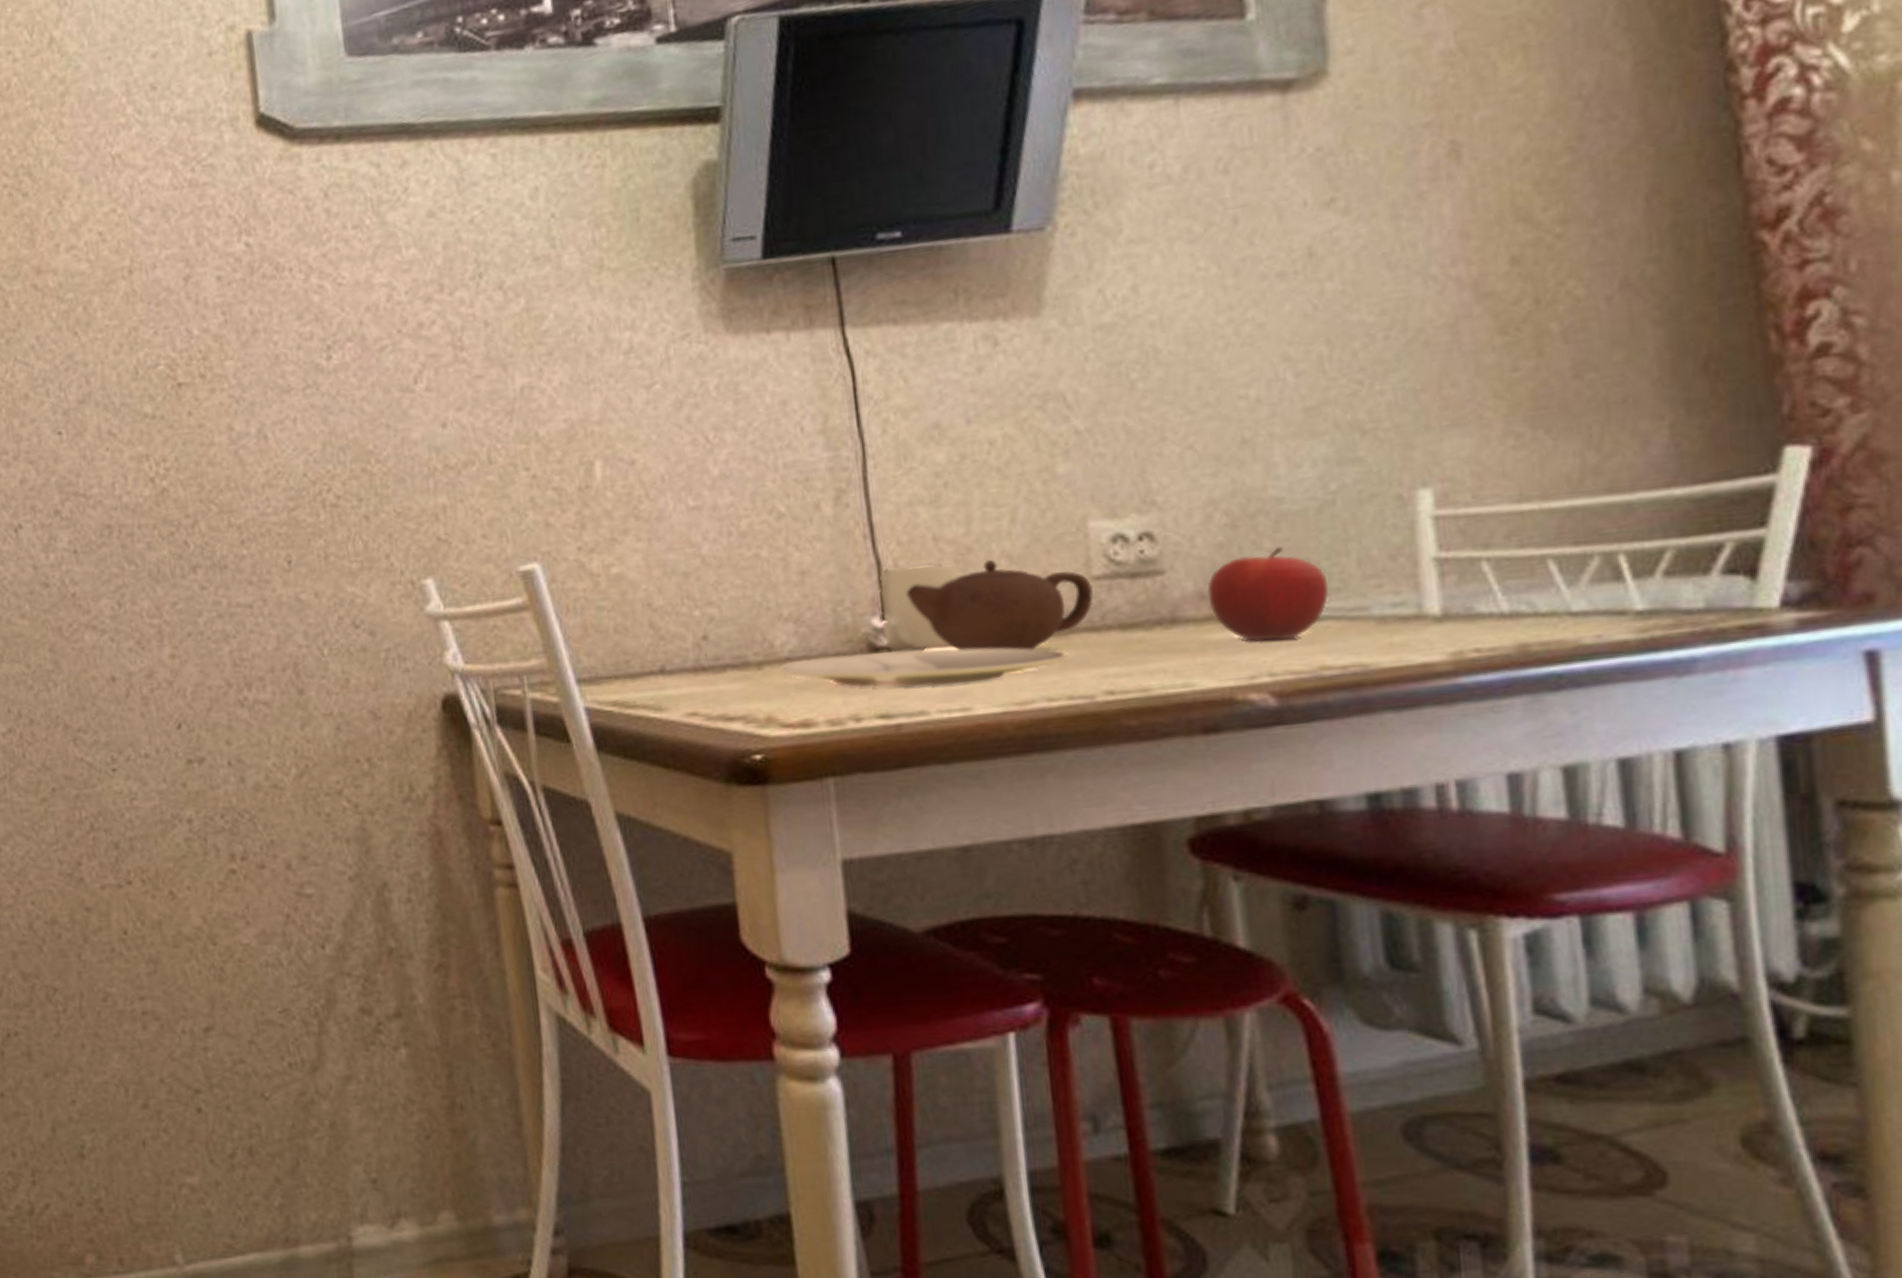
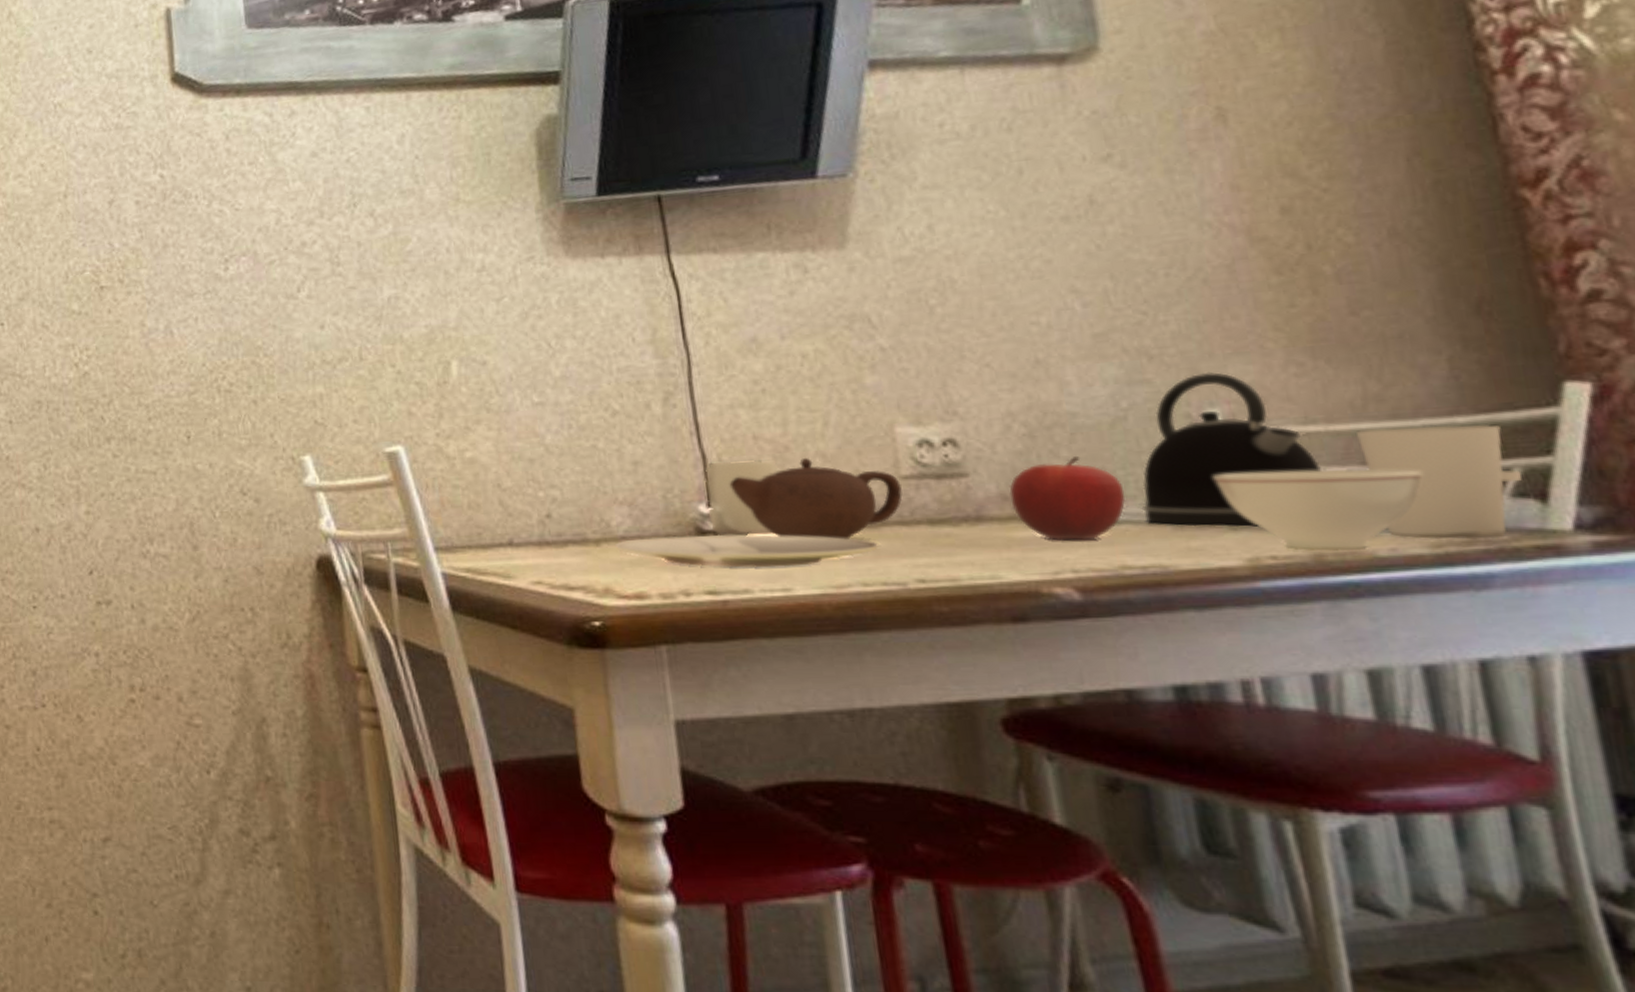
kettle: none [1344,447,1532,620] -> present [1141,371,1321,527]
bowl: none [1420,547,1636,641] -> present [1212,469,1424,551]
cup: none [1571,495,1733,624] -> present [1356,424,1522,540]

